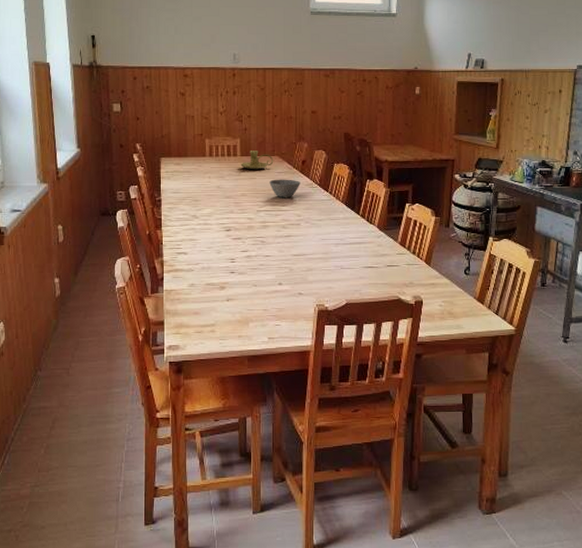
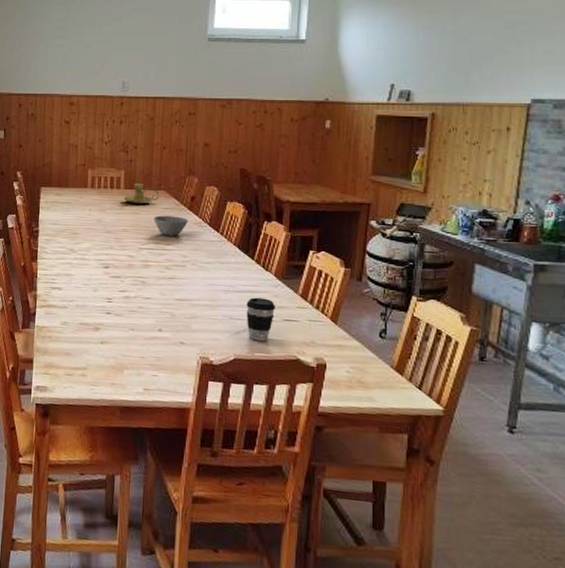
coffee cup: none [354,248,380,286] -> present [246,297,276,342]

